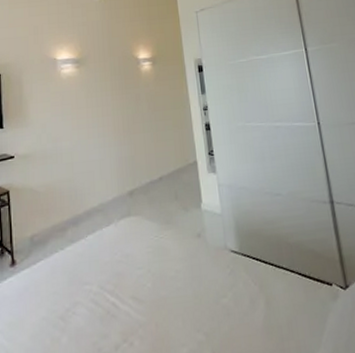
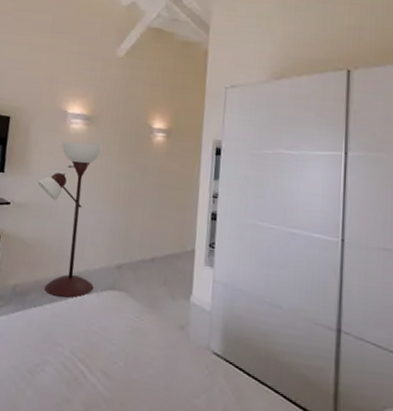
floor lamp: none [39,83,110,237] -> present [38,142,103,298]

